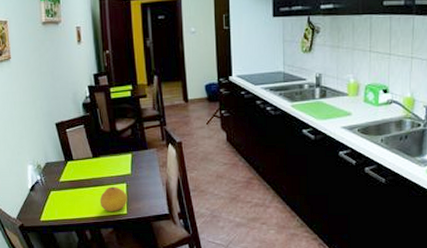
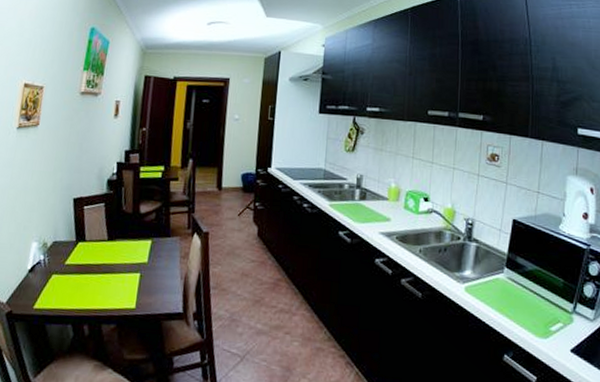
fruit: present [99,186,127,211] -> none [106,275,139,305]

